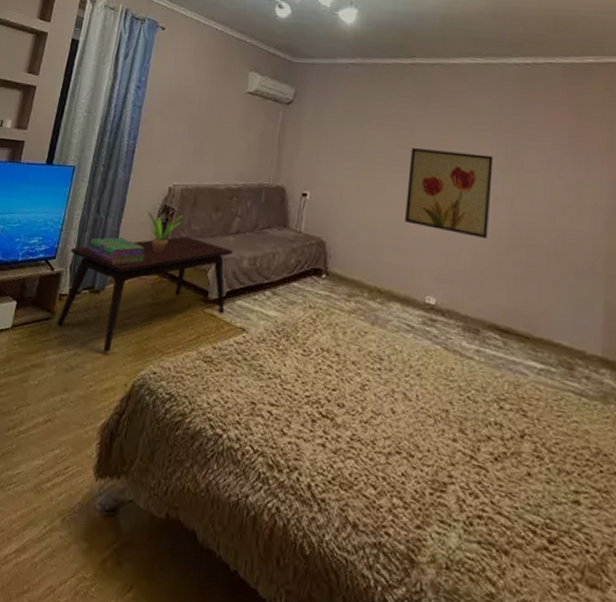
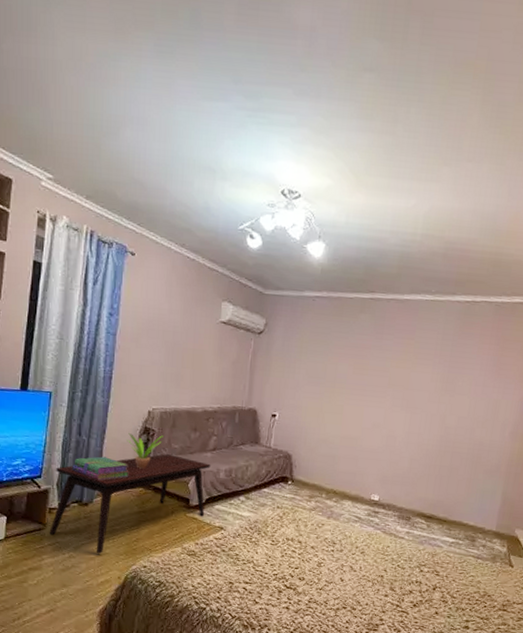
wall art: present [405,148,494,239] -> none [358,375,433,448]

